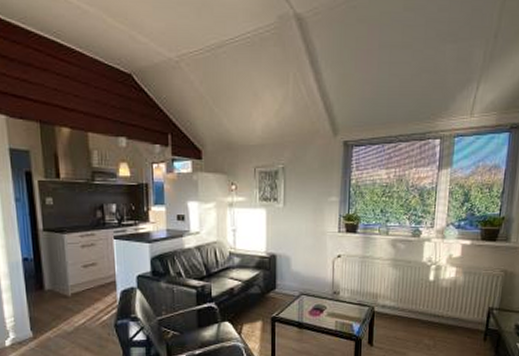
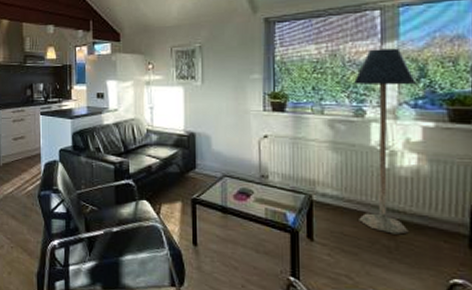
floor lamp: none [409,175,461,335] -> present [354,48,416,235]

